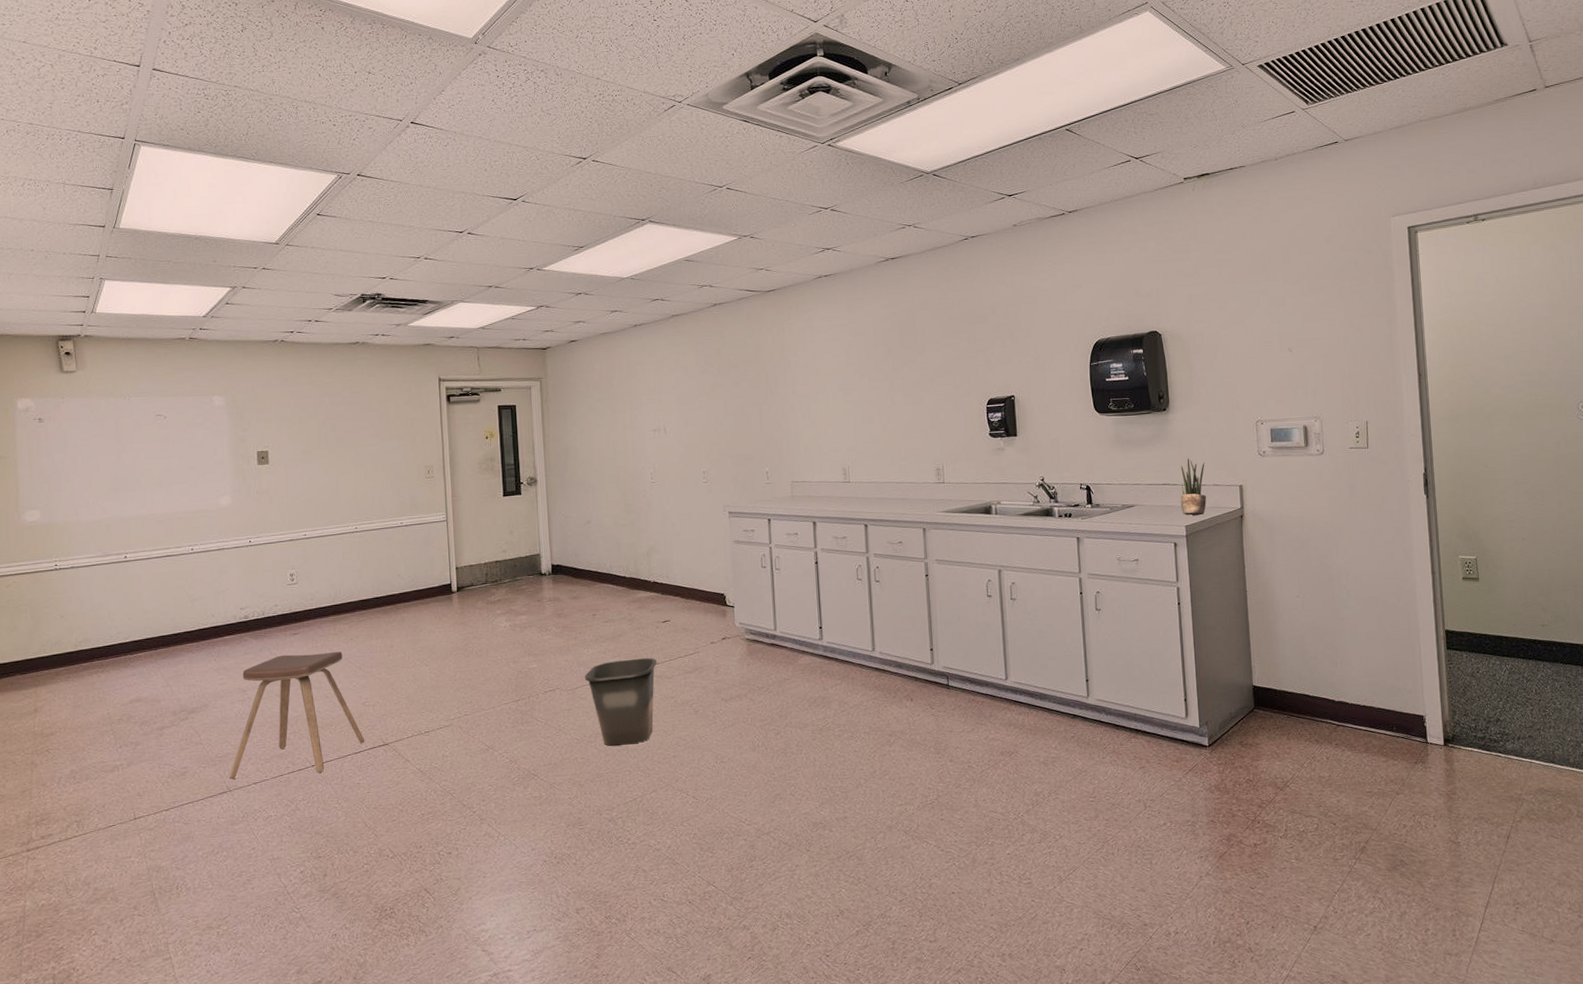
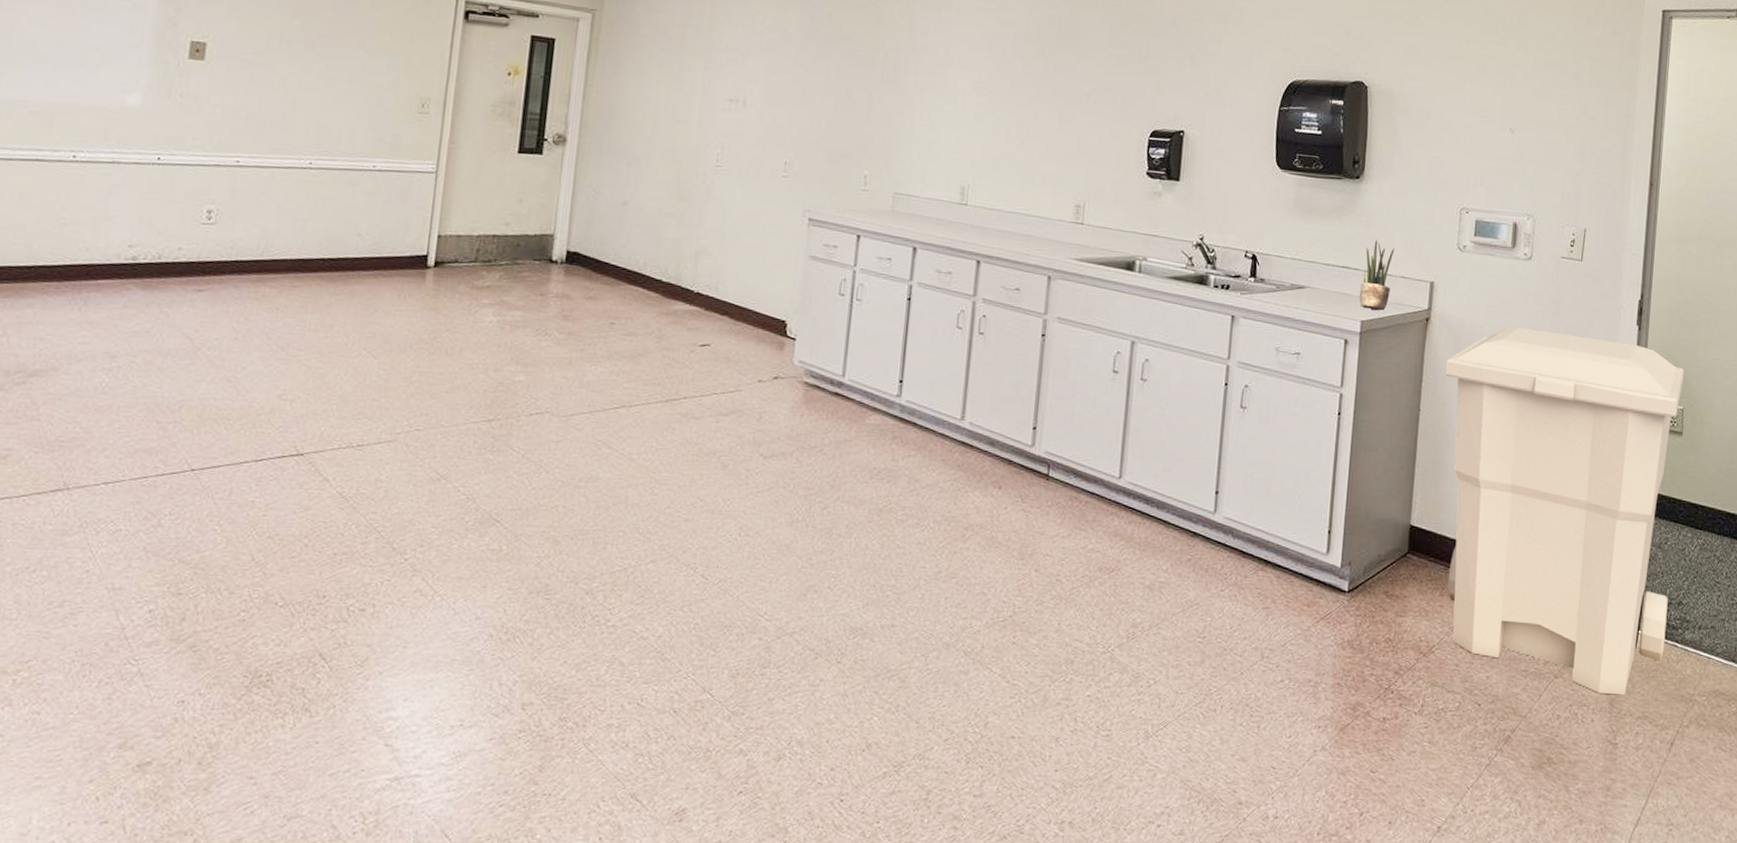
music stool: present [229,651,365,780] -> none [70,316,272,480]
waste bin: present [584,658,657,746] -> none [585,386,684,498]
recycling bin: none [1263,510,1490,803] -> present [1445,327,1684,696]

